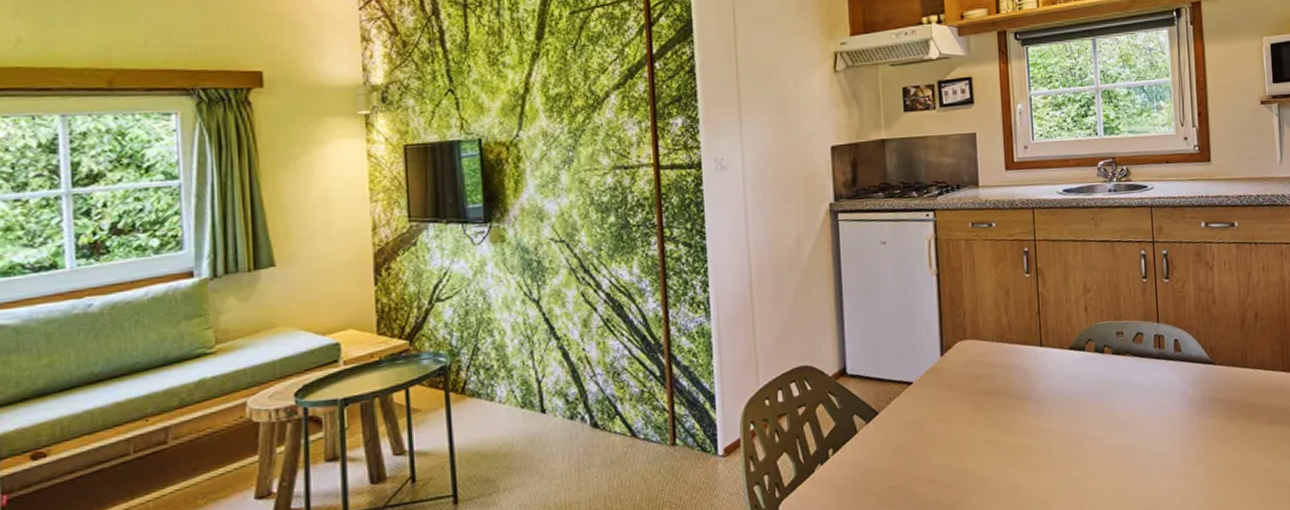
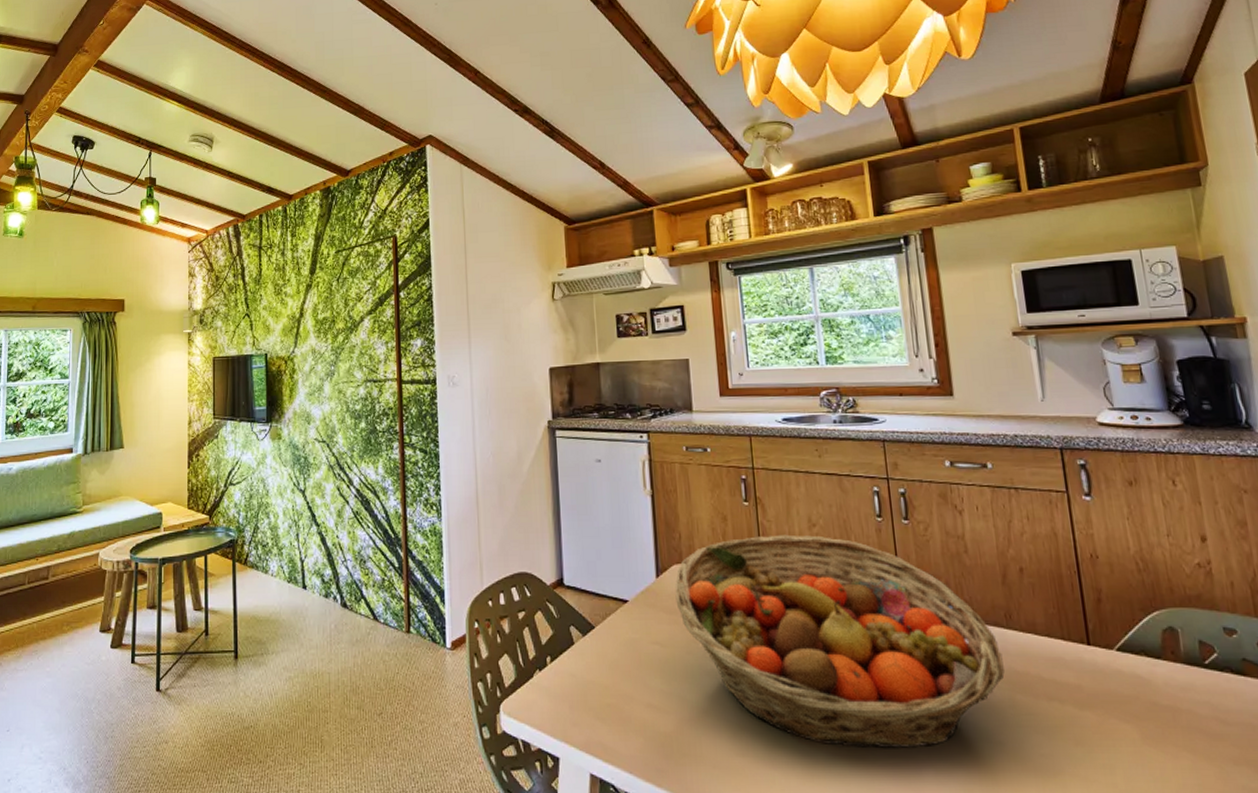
fruit basket: none [959,301,1239,492] -> present [675,534,1005,748]

